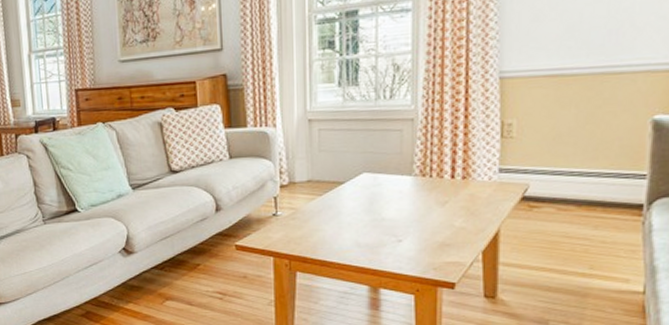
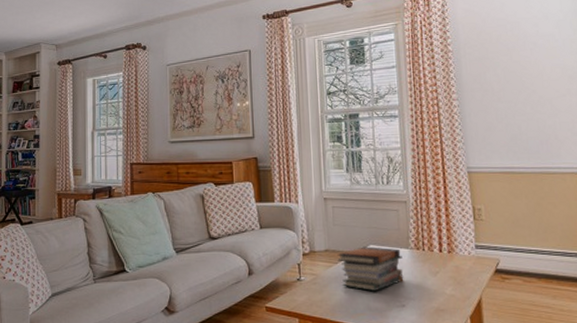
book stack: none [322,174,403,225] -> present [337,246,404,291]

